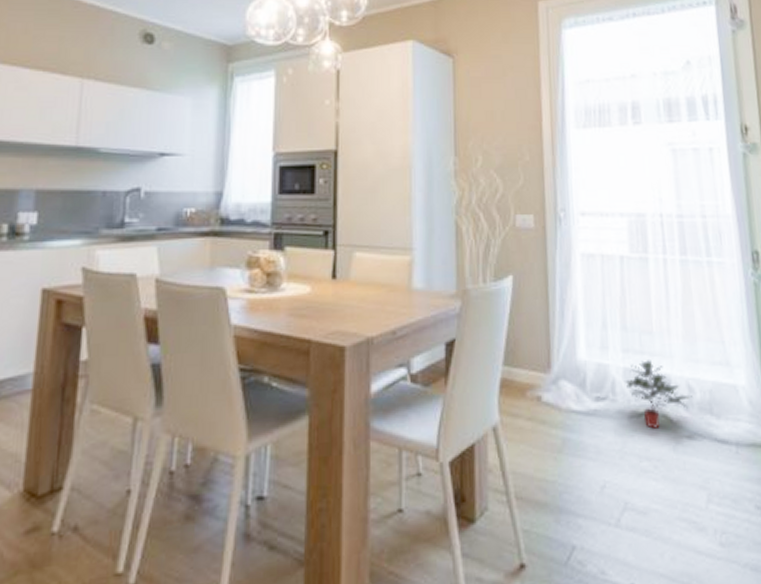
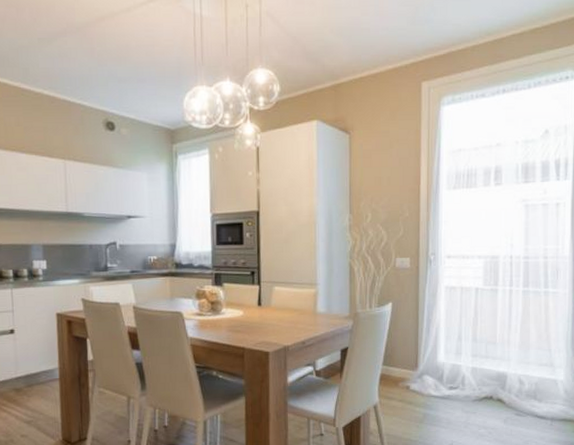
potted plant: present [623,360,692,429] -> none [471,362,522,408]

